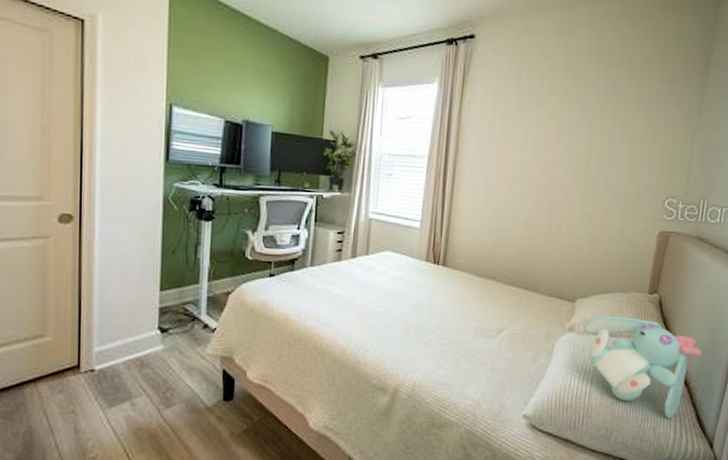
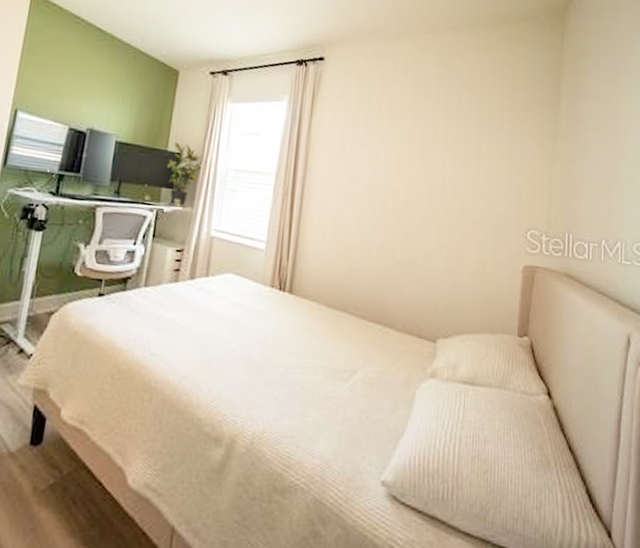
stuffed animal: present [582,315,703,419] -> none [446,359,586,495]

